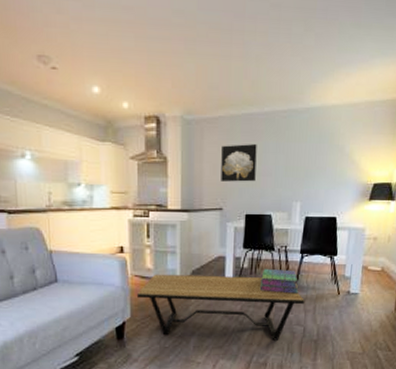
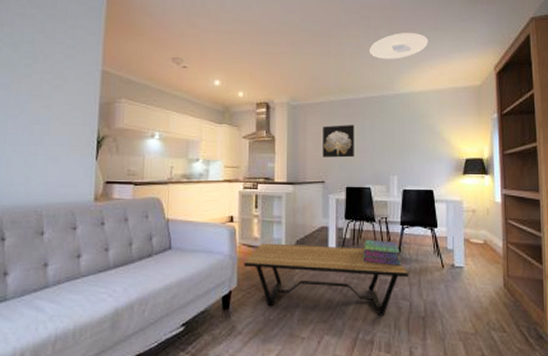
ceiling light: none [279,29,349,64] -> present [370,33,429,59]

